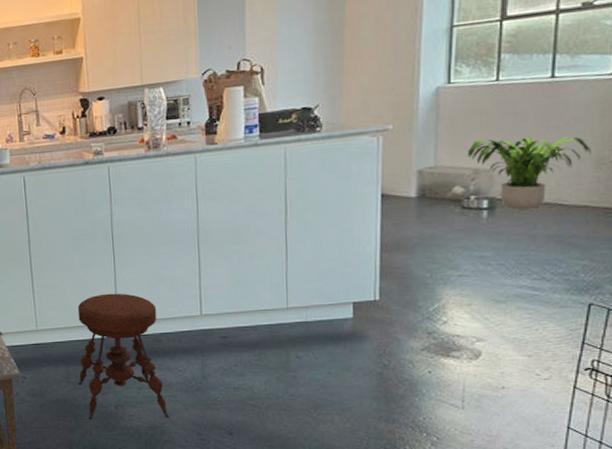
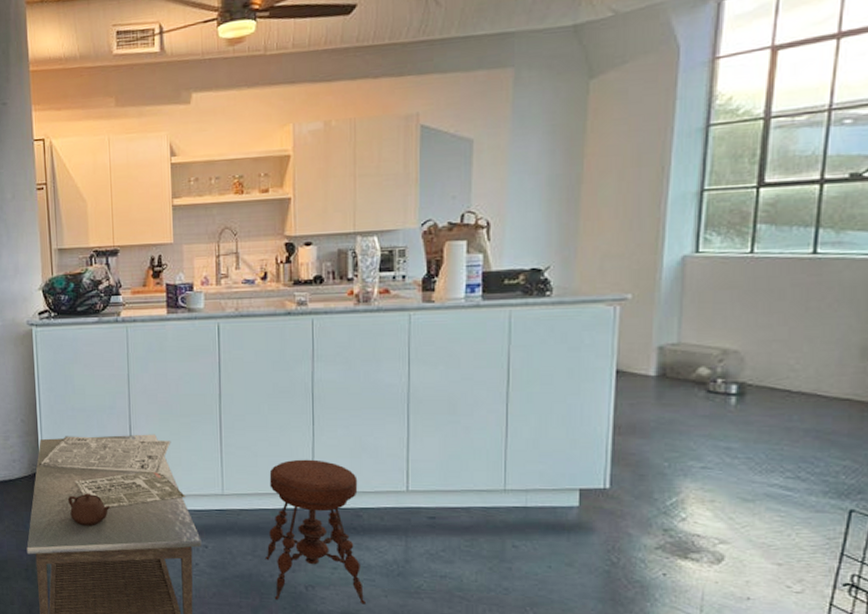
potted plant: present [467,136,591,210] -> none [715,317,856,399]

